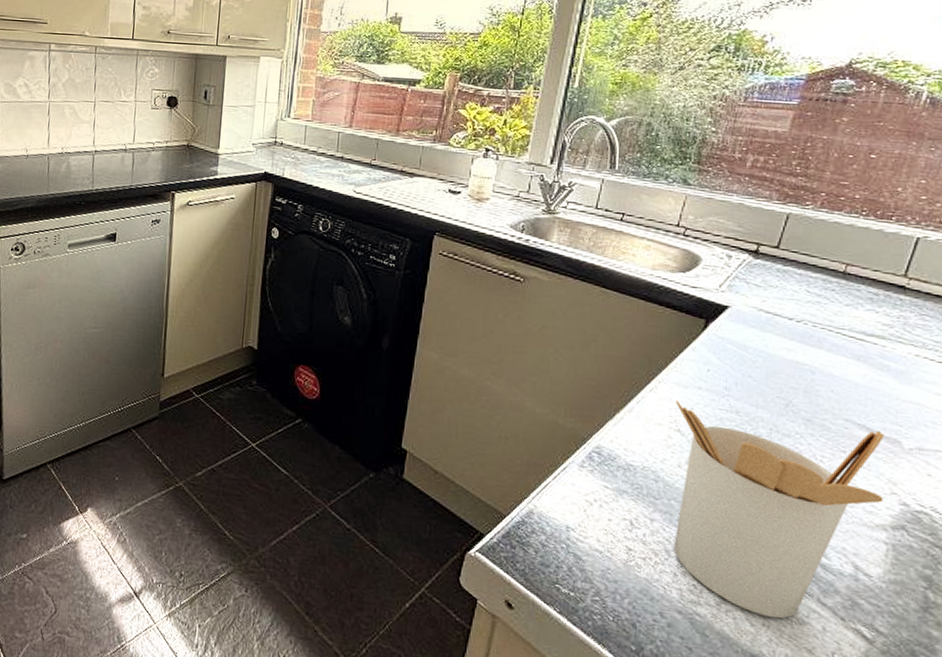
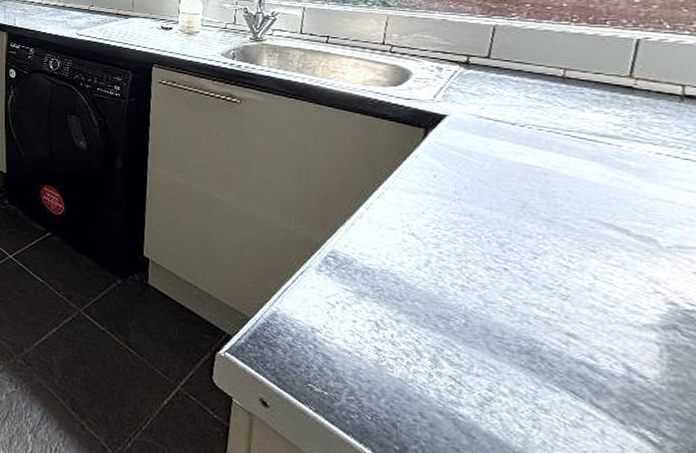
utensil holder: present [674,401,884,619] -> none [405,206,647,421]

